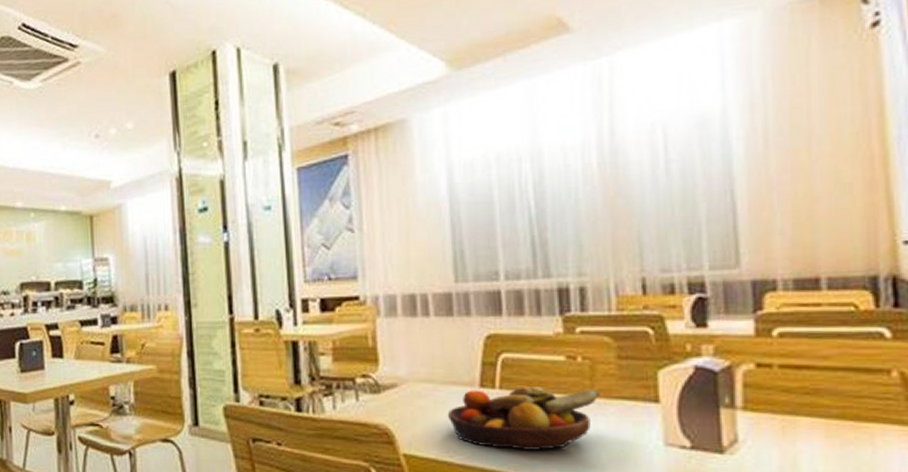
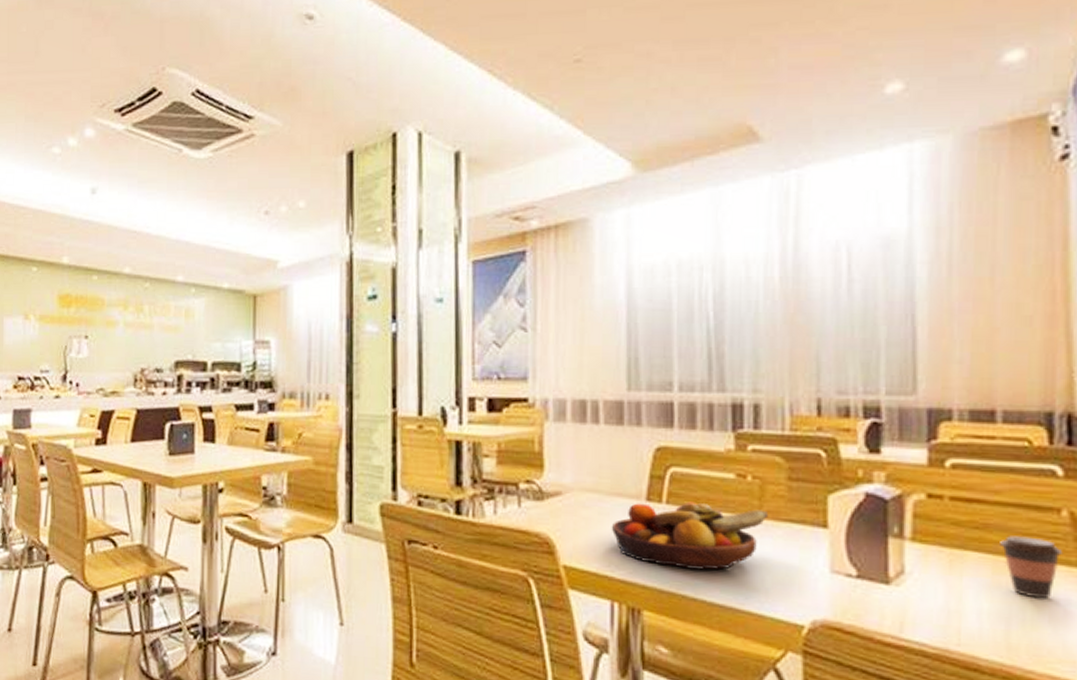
coffee cup: none [831,399,896,459] -> present [1000,535,1063,599]

